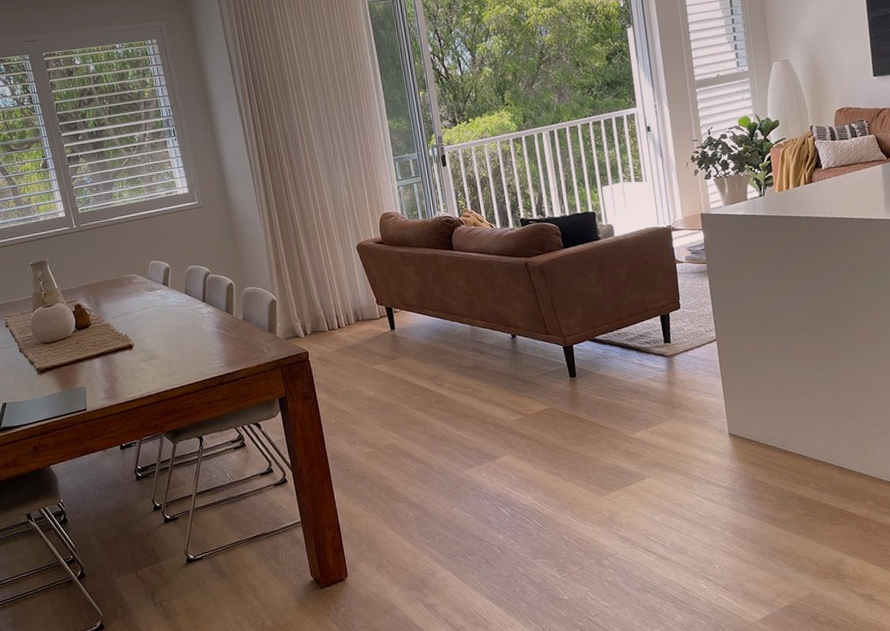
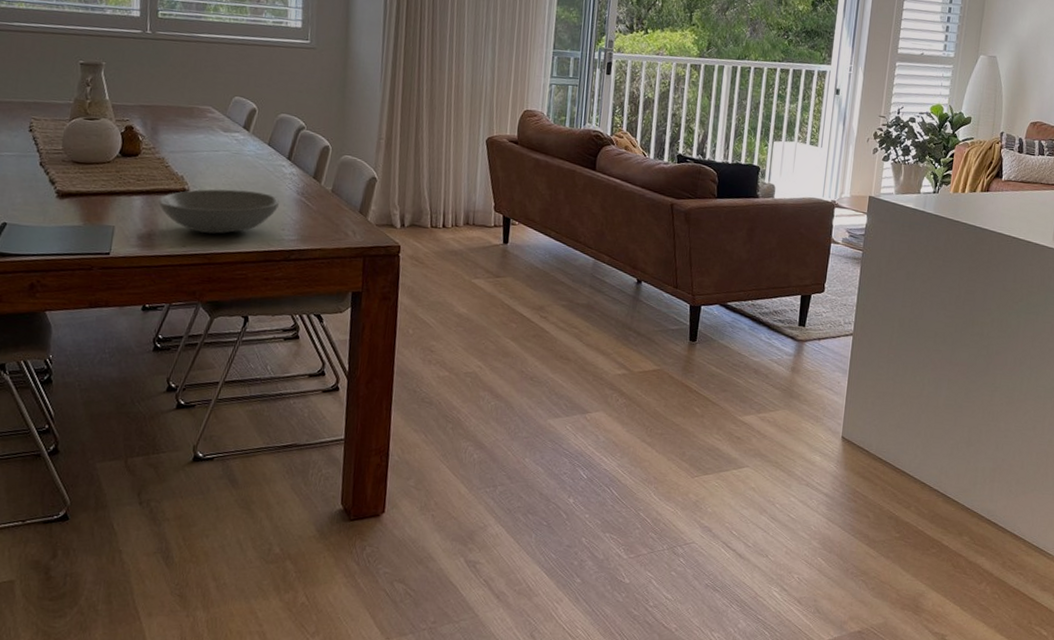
bowl: none [113,333,205,377] -> present [158,189,280,234]

